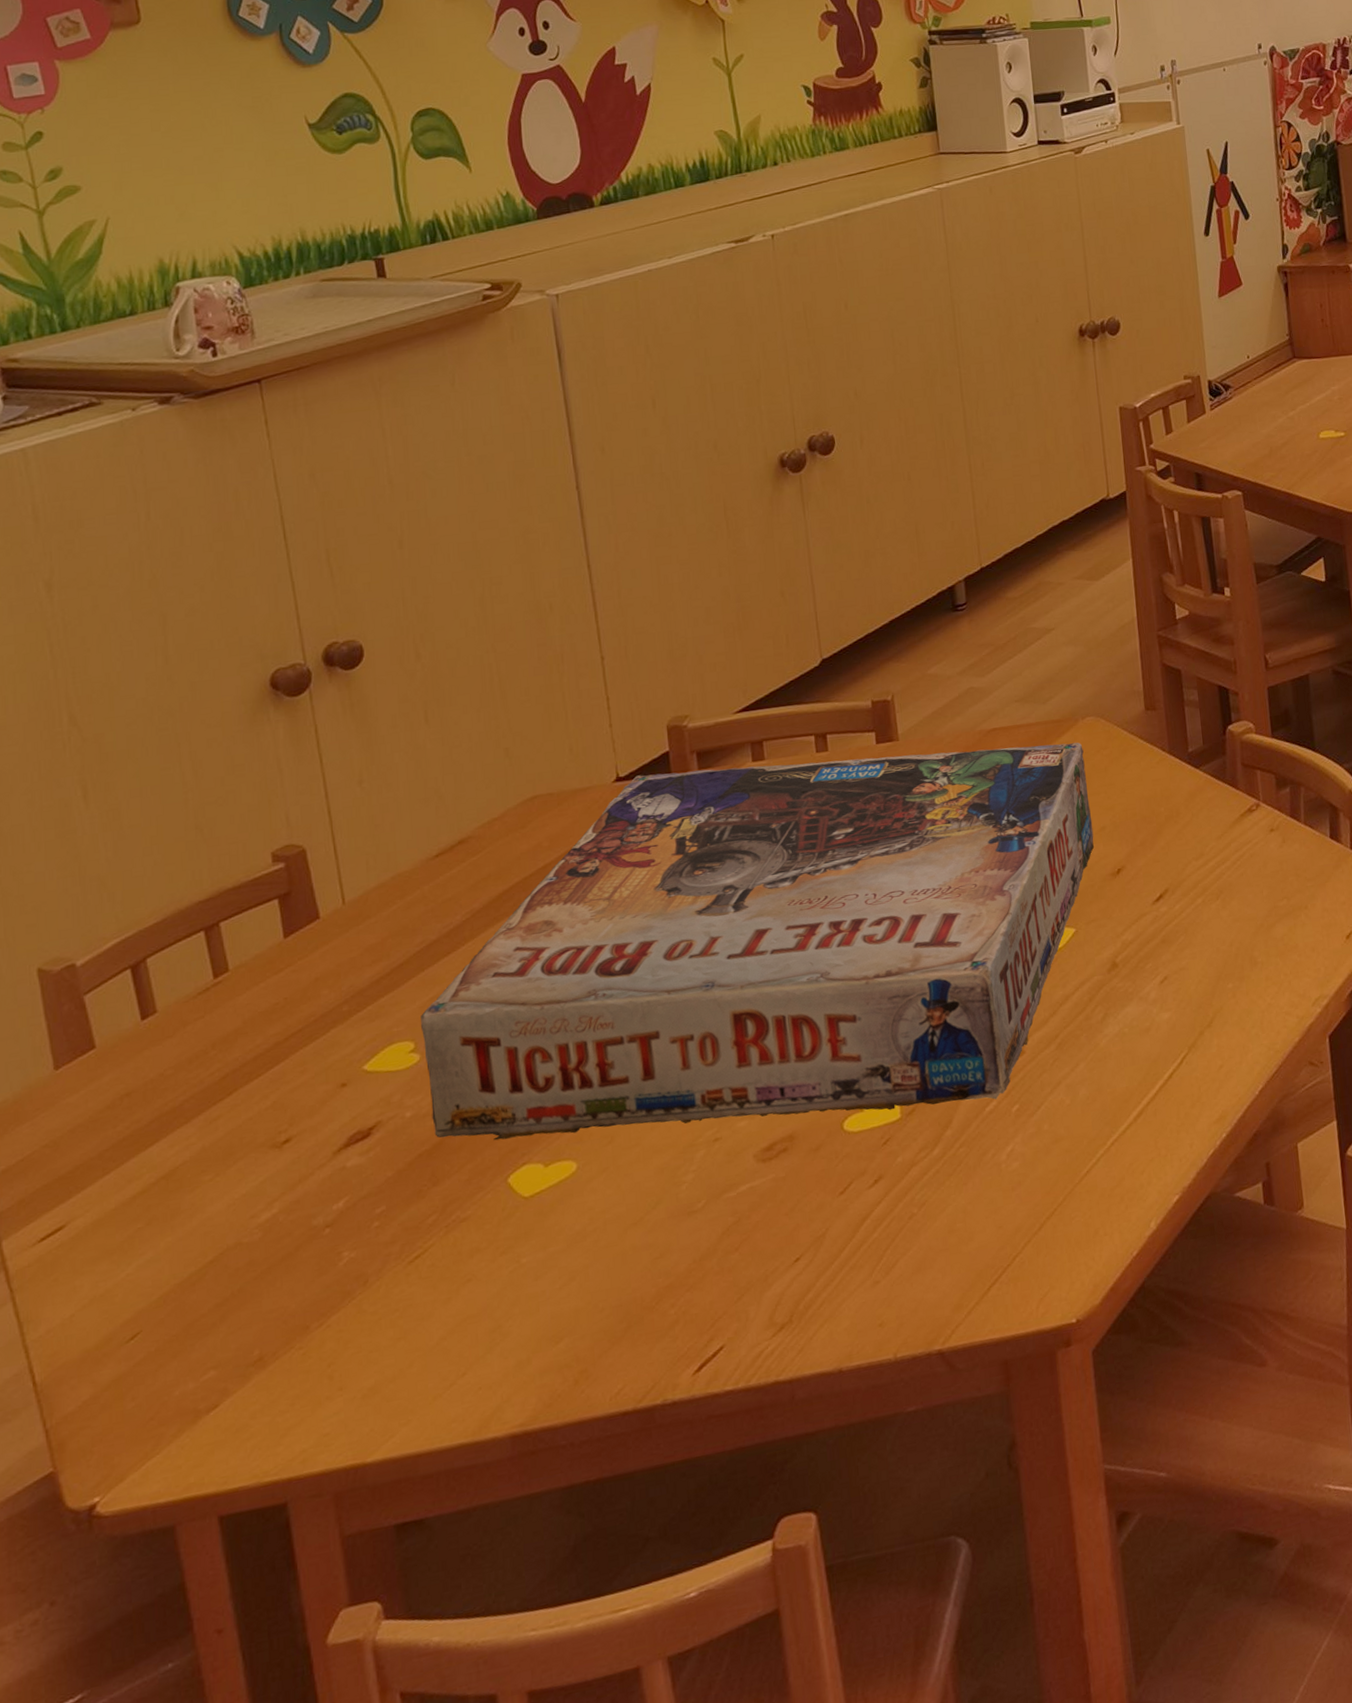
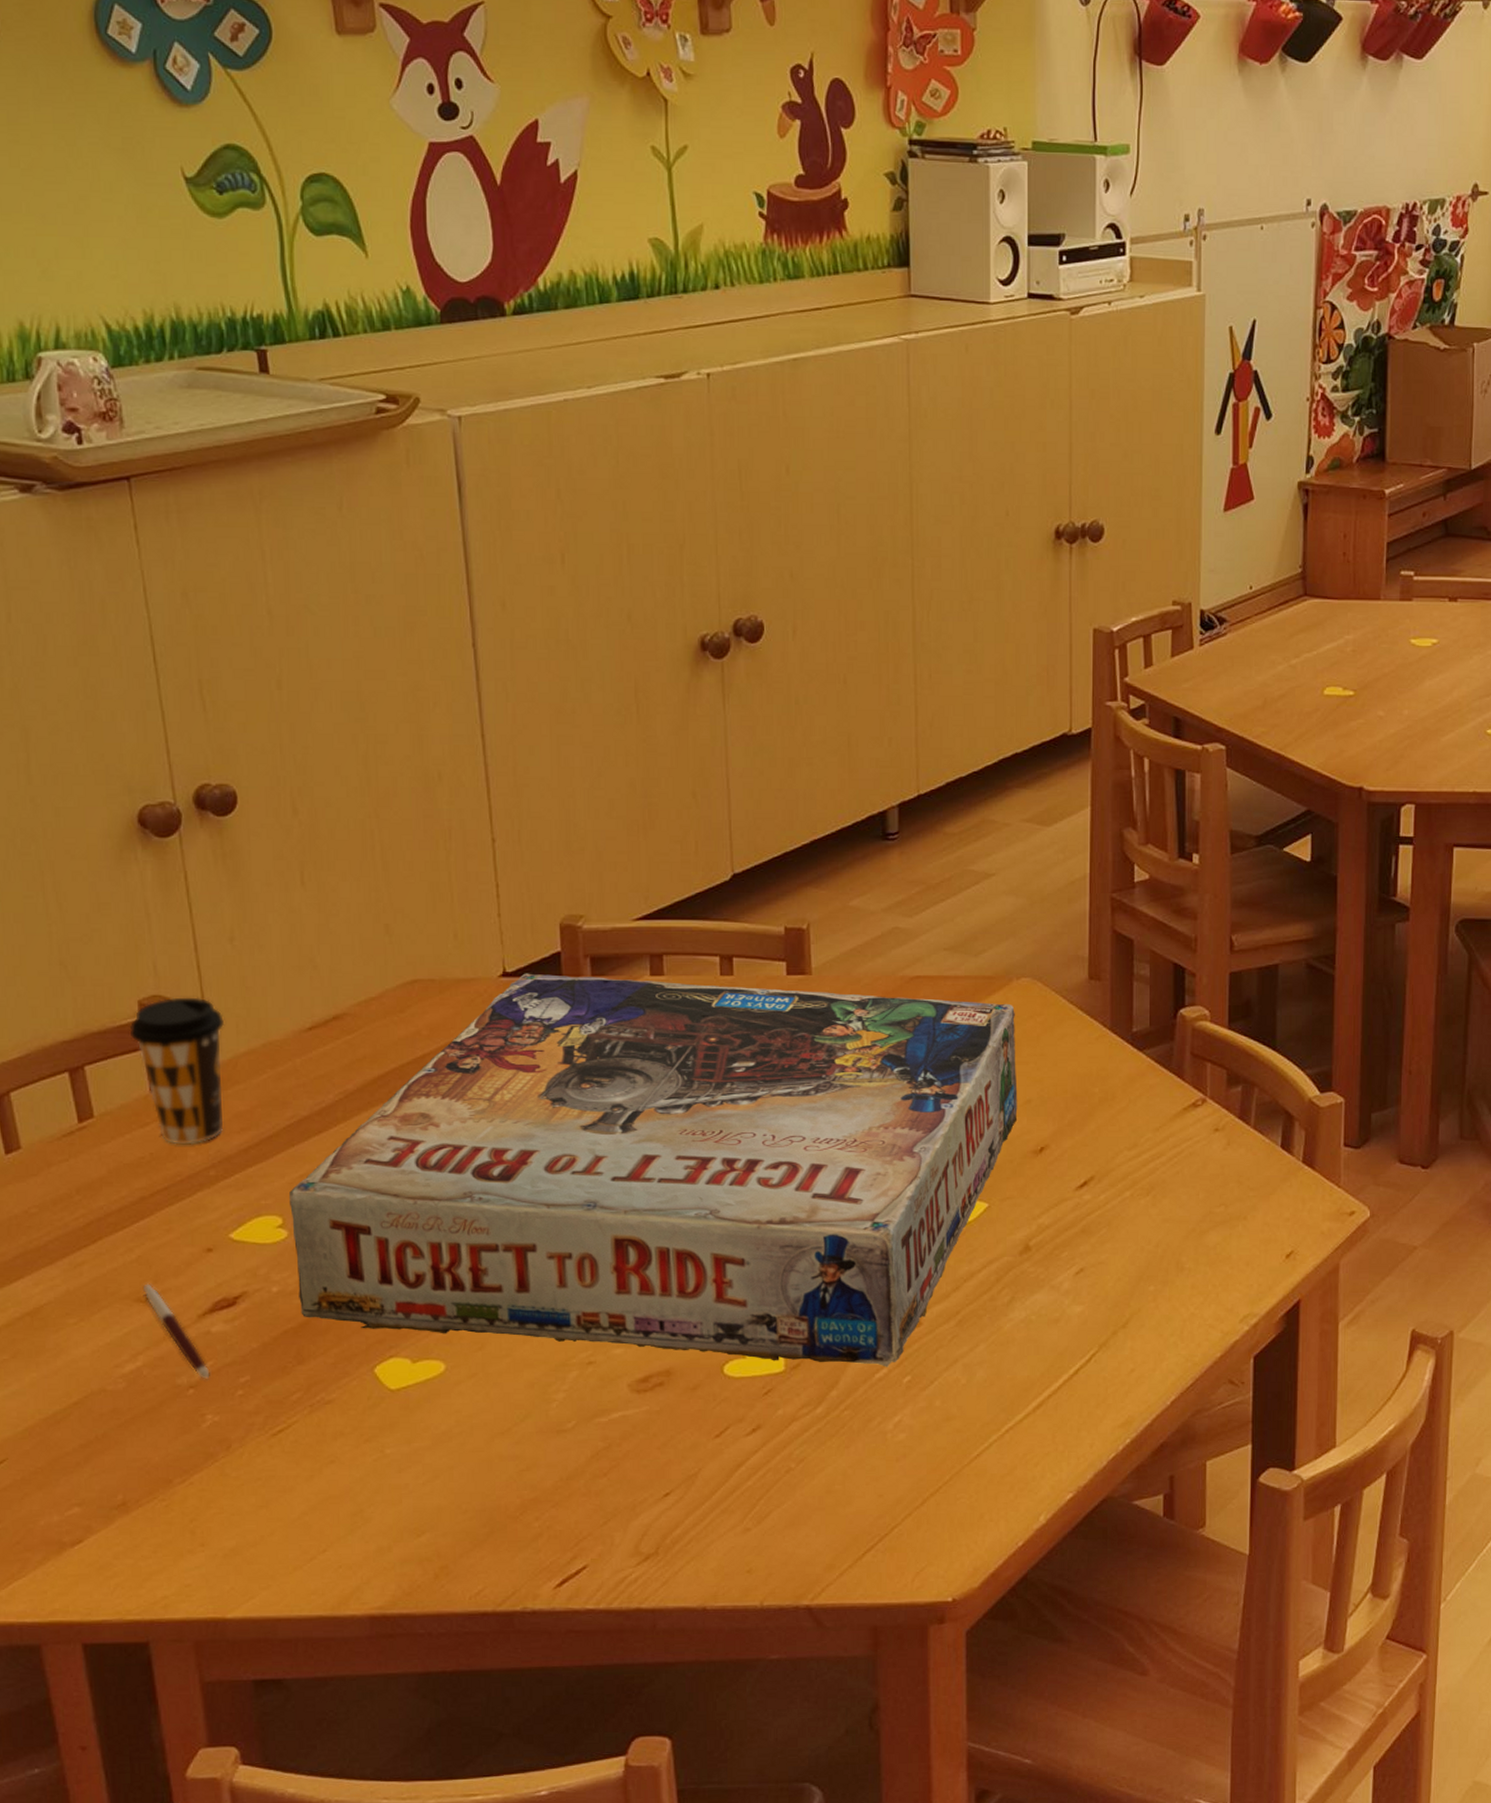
coffee cup: none [263,841,356,986] -> present [129,997,225,1145]
pen: none [278,1128,346,1217] -> present [142,1283,210,1380]

